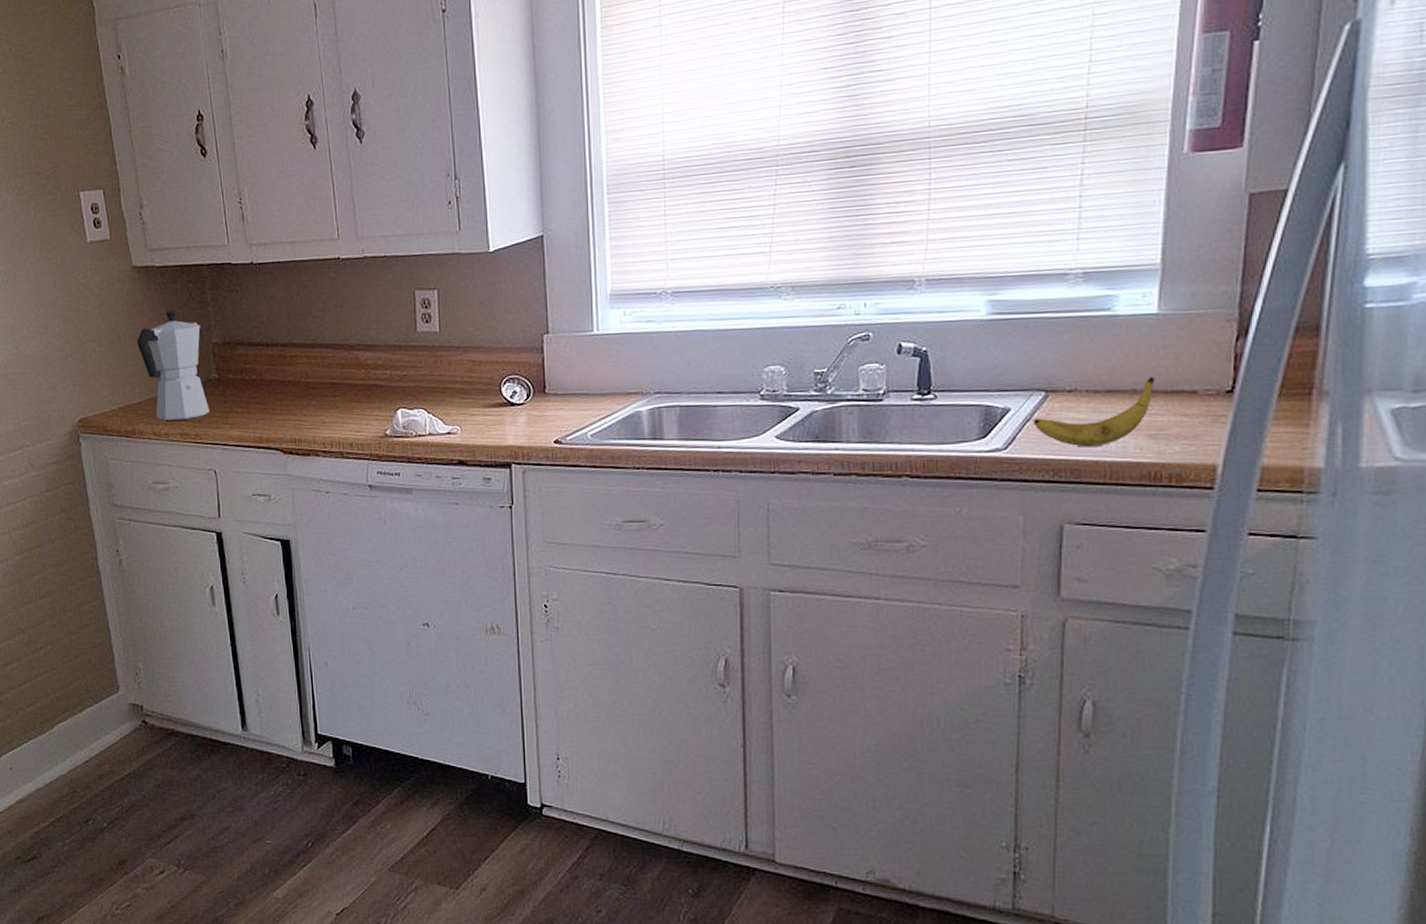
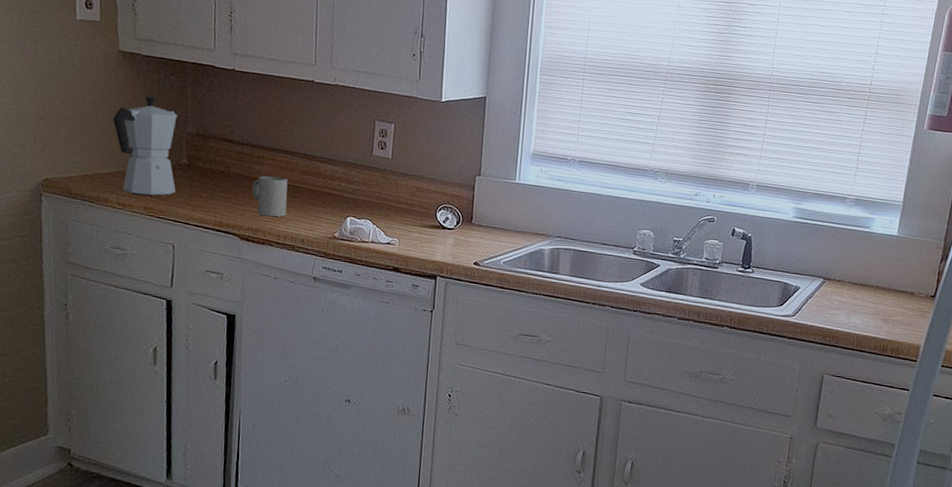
mug: none [289,375,329,423] -> present [252,175,288,217]
banana: present [1033,377,1155,447] -> none [813,279,891,322]

